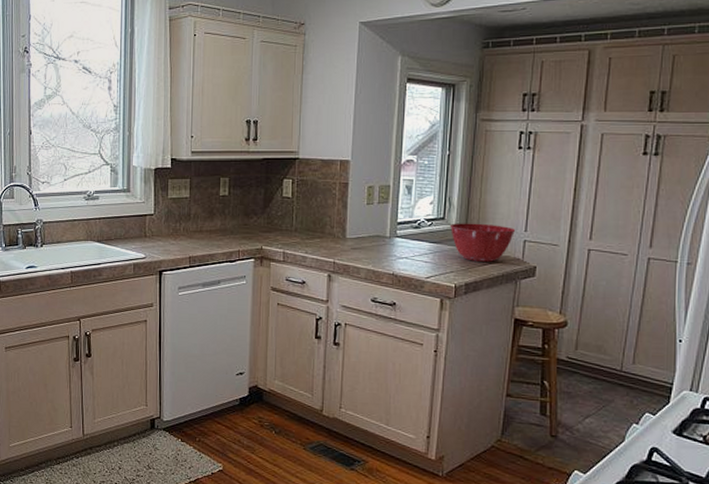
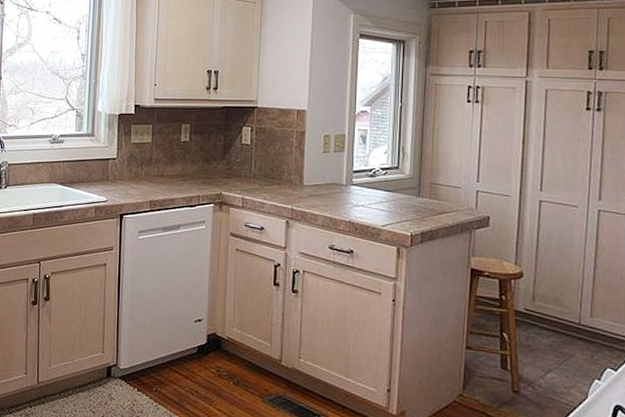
mixing bowl: present [450,223,516,262] -> none [405,172,468,211]

